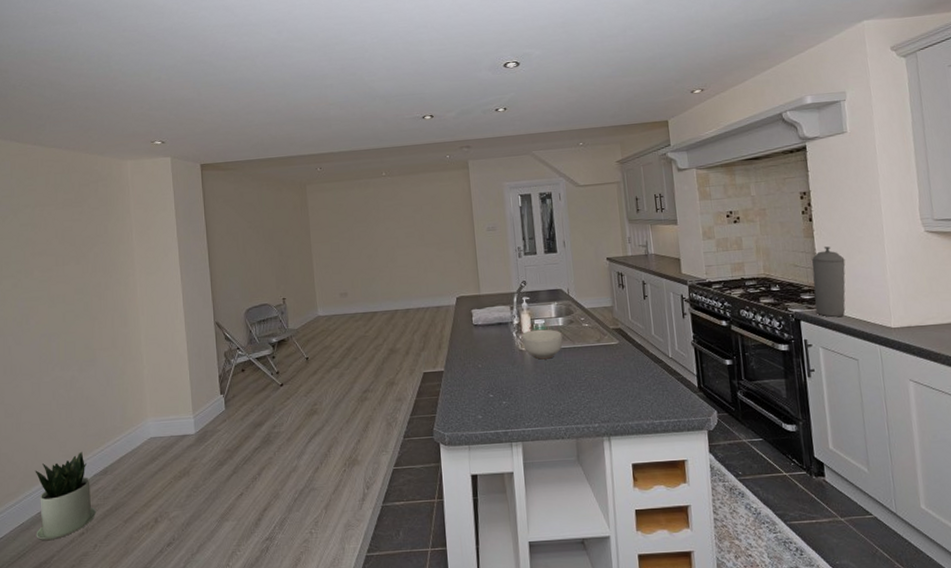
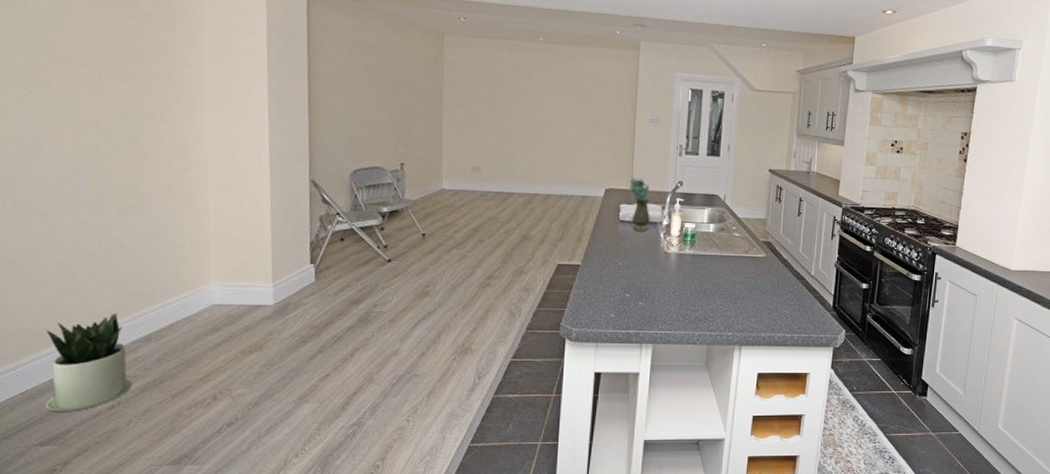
vase: none [477,282,503,334] -> present [629,176,651,233]
bowl: present [521,329,563,360] -> none [668,233,712,264]
canister: present [812,246,845,318] -> none [951,188,986,256]

